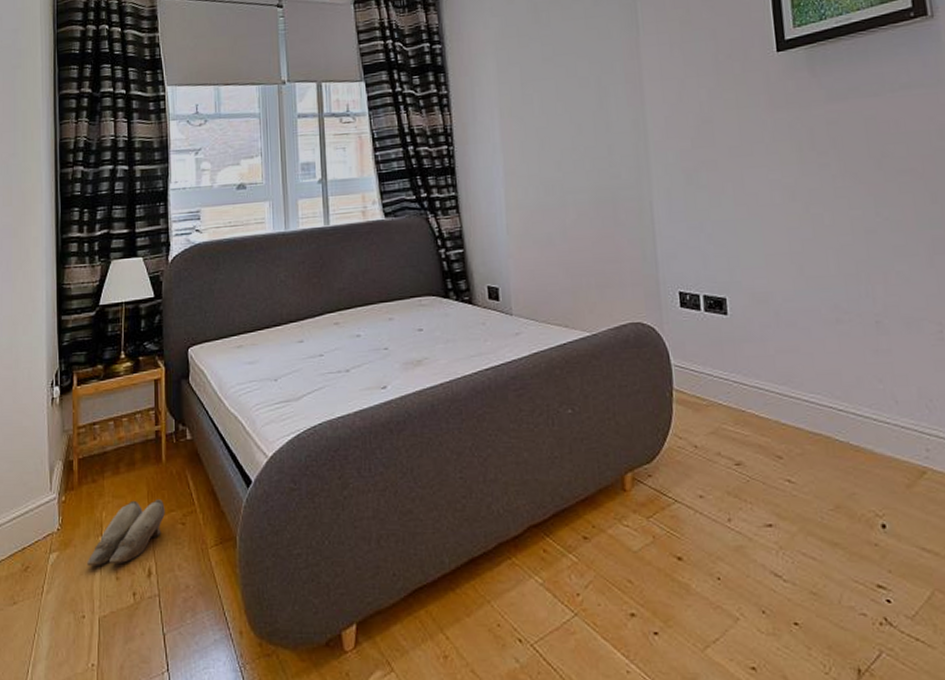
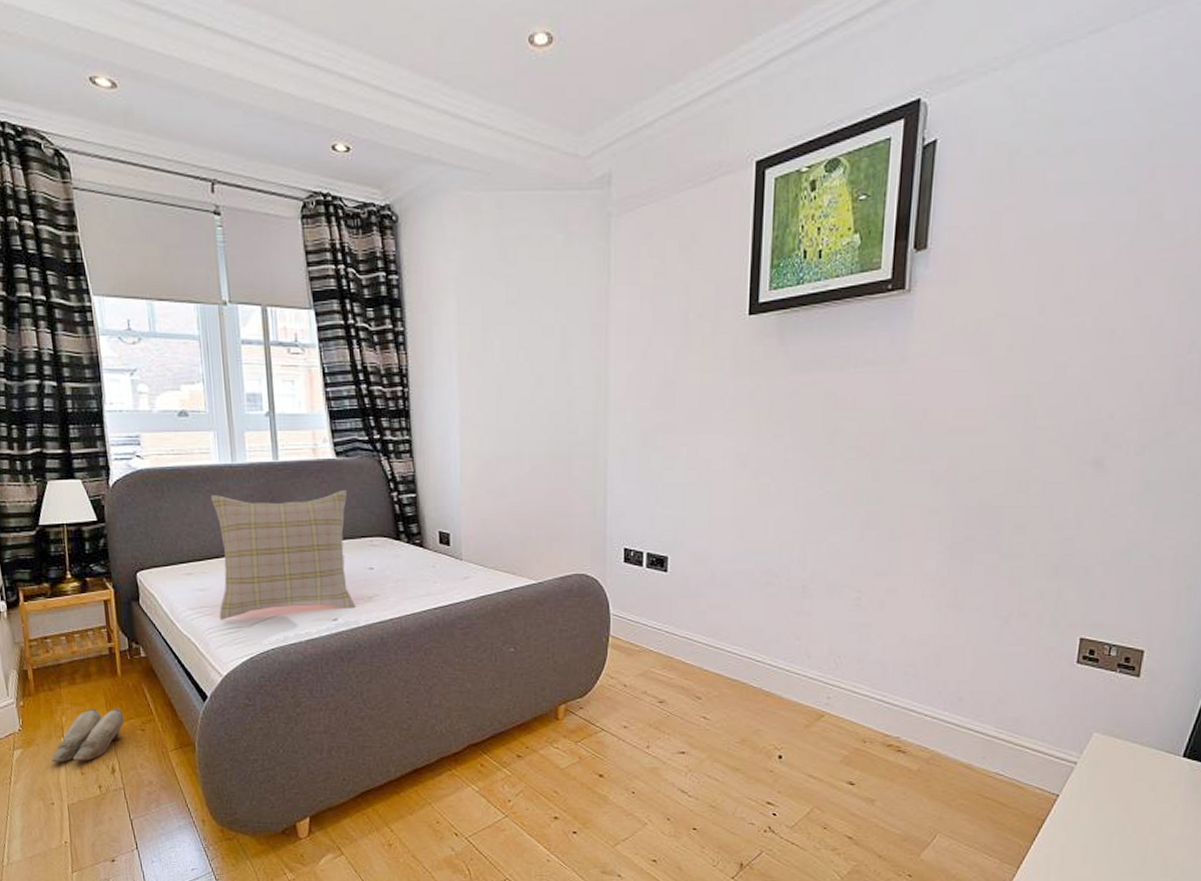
pillow: none [264,249,404,395] -> present [210,489,355,620]

